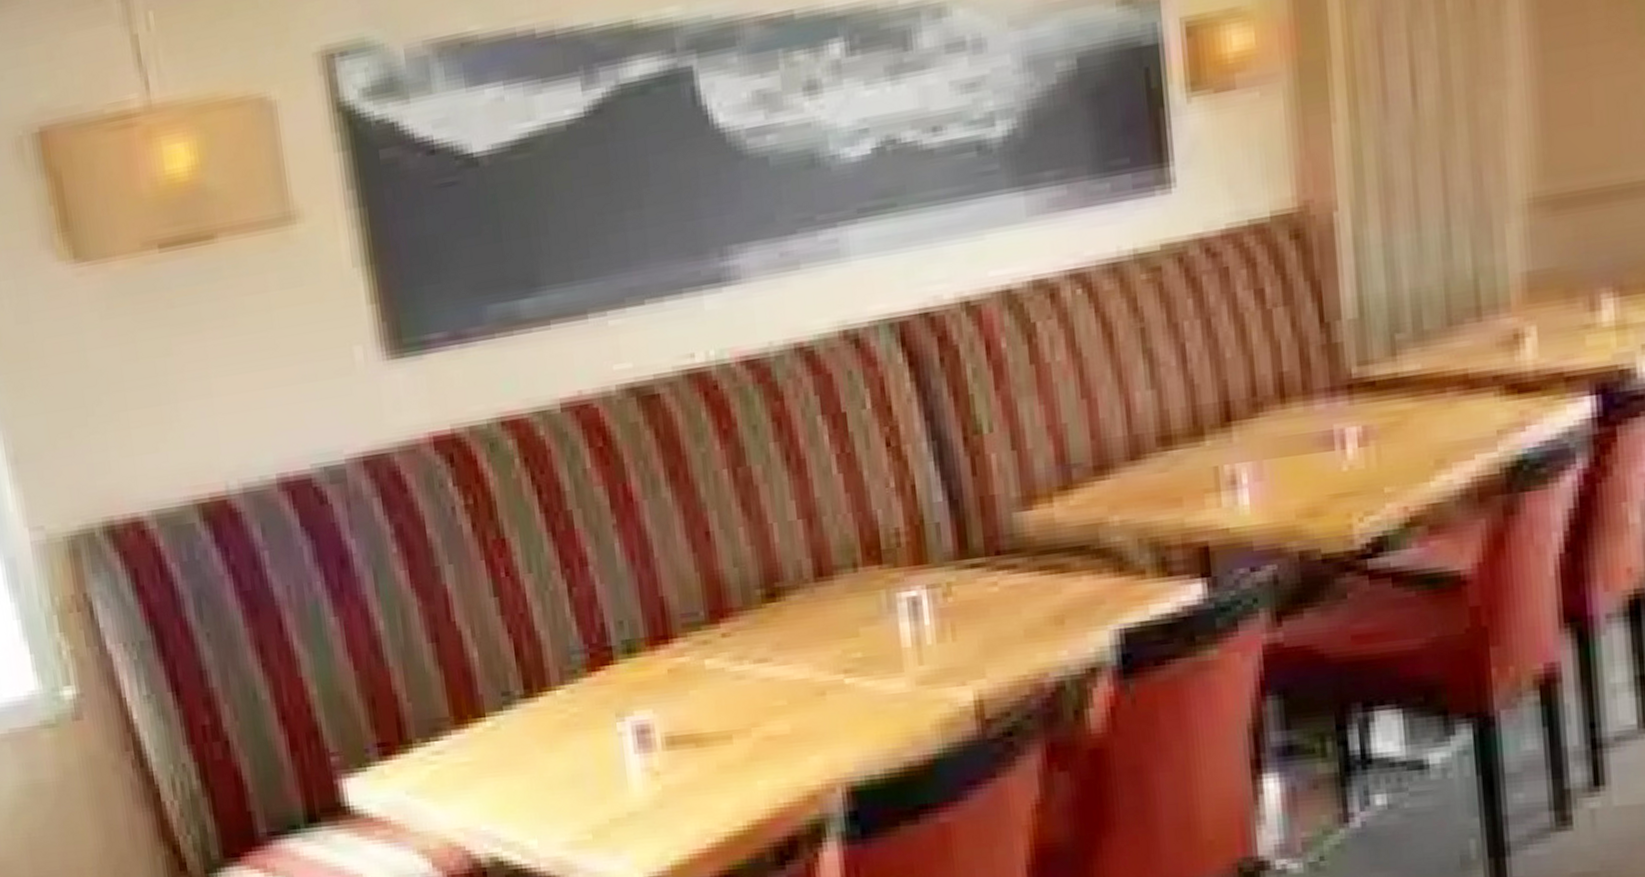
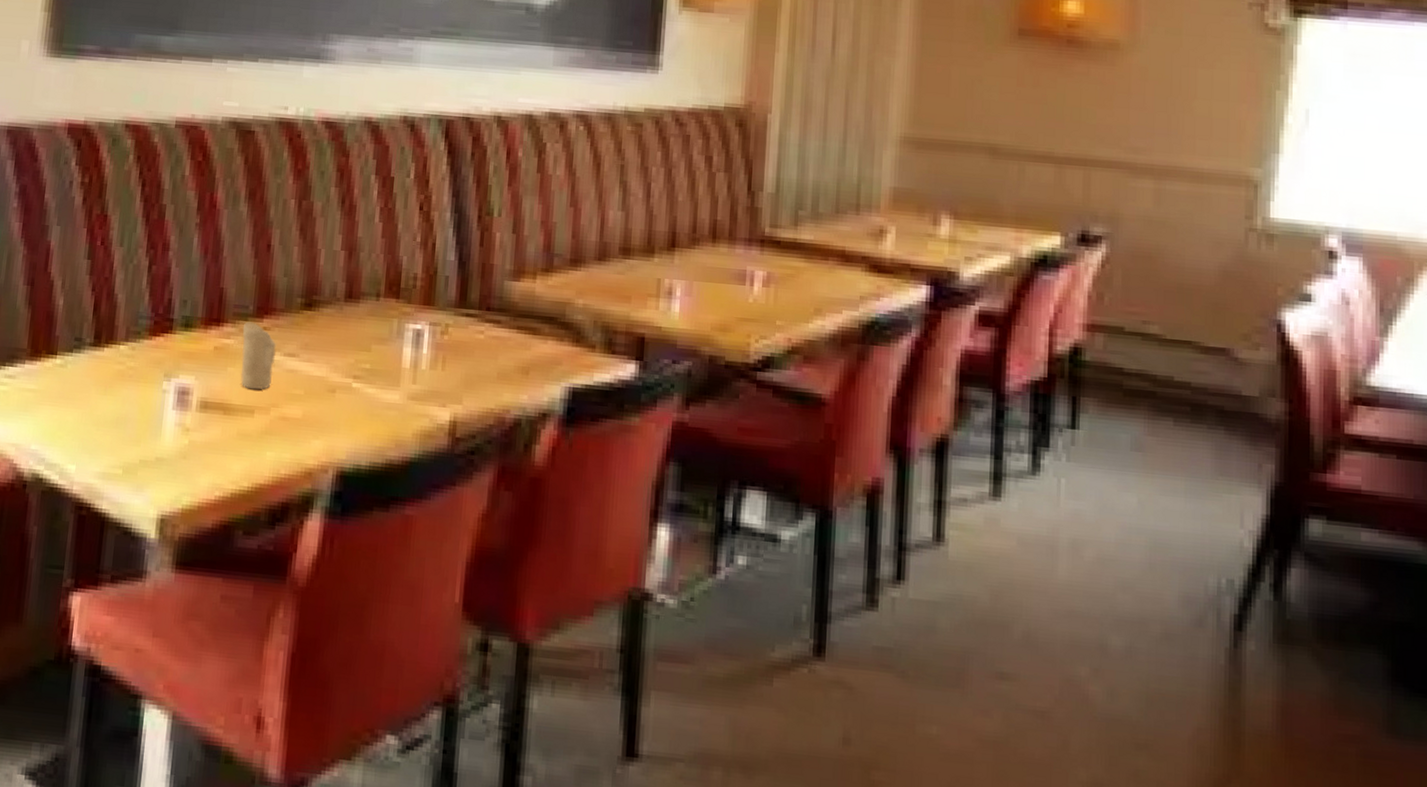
candle: none [696,630,745,712] -> present [240,321,276,390]

